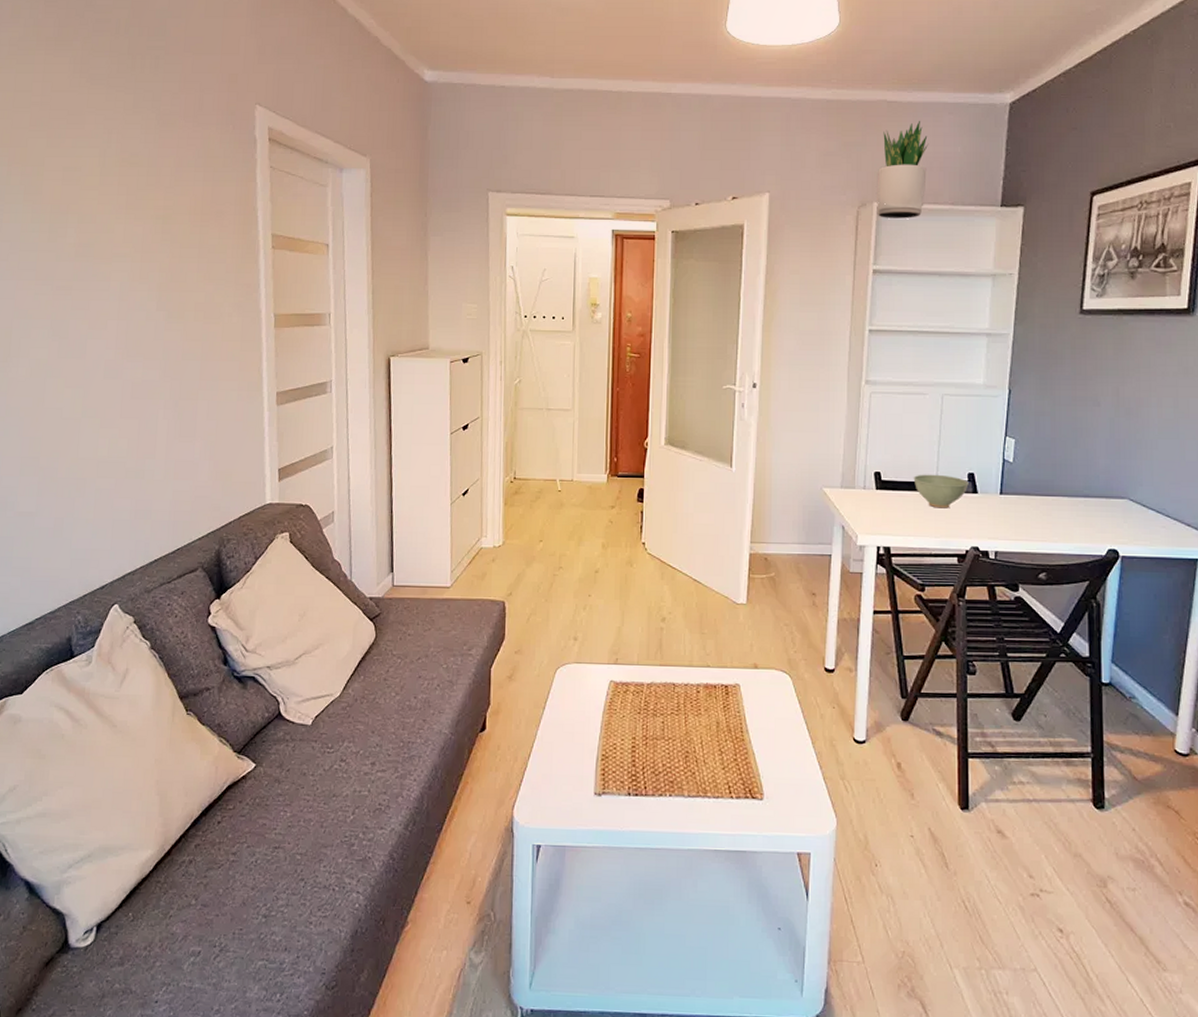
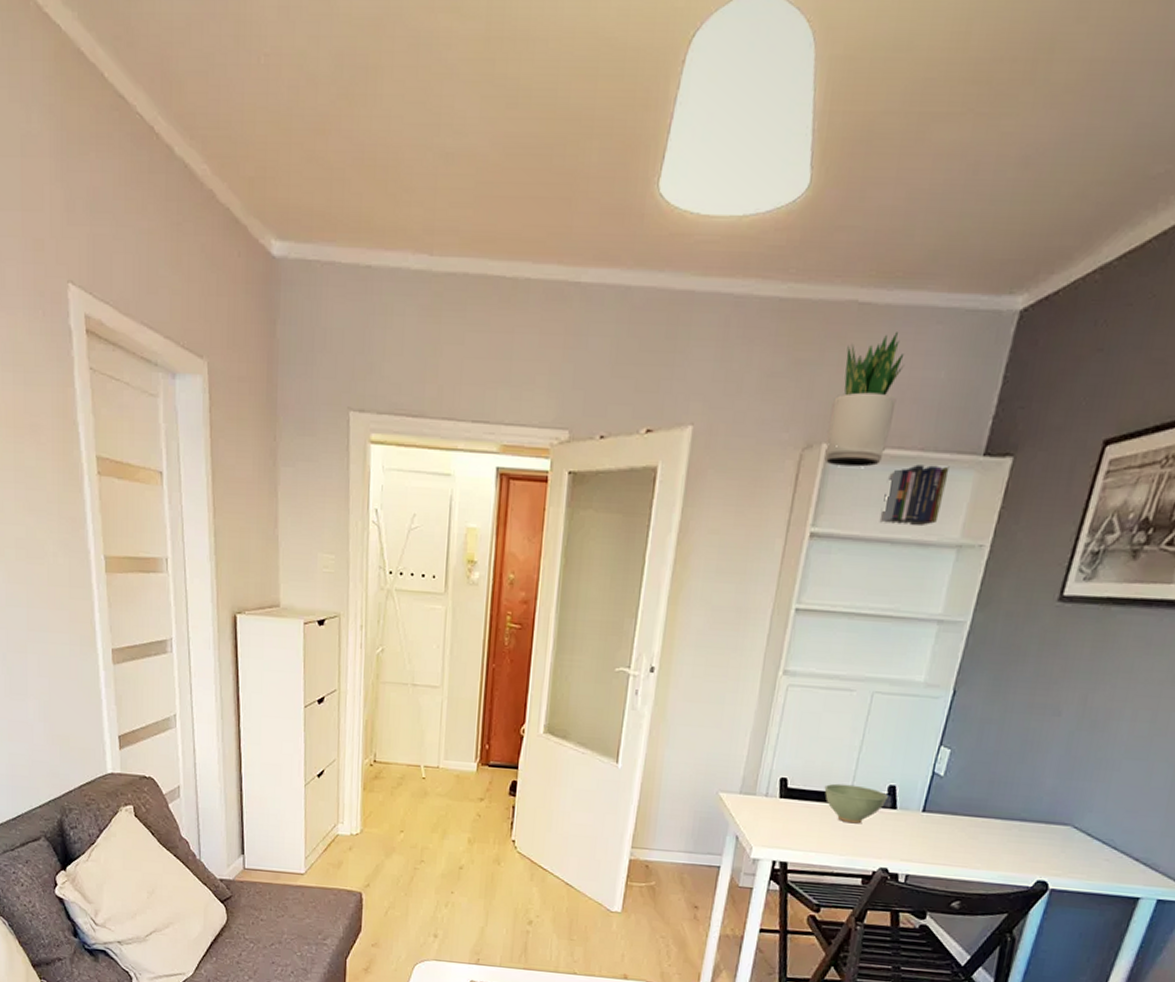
books: none [927,215,976,261] -> present [879,464,950,527]

